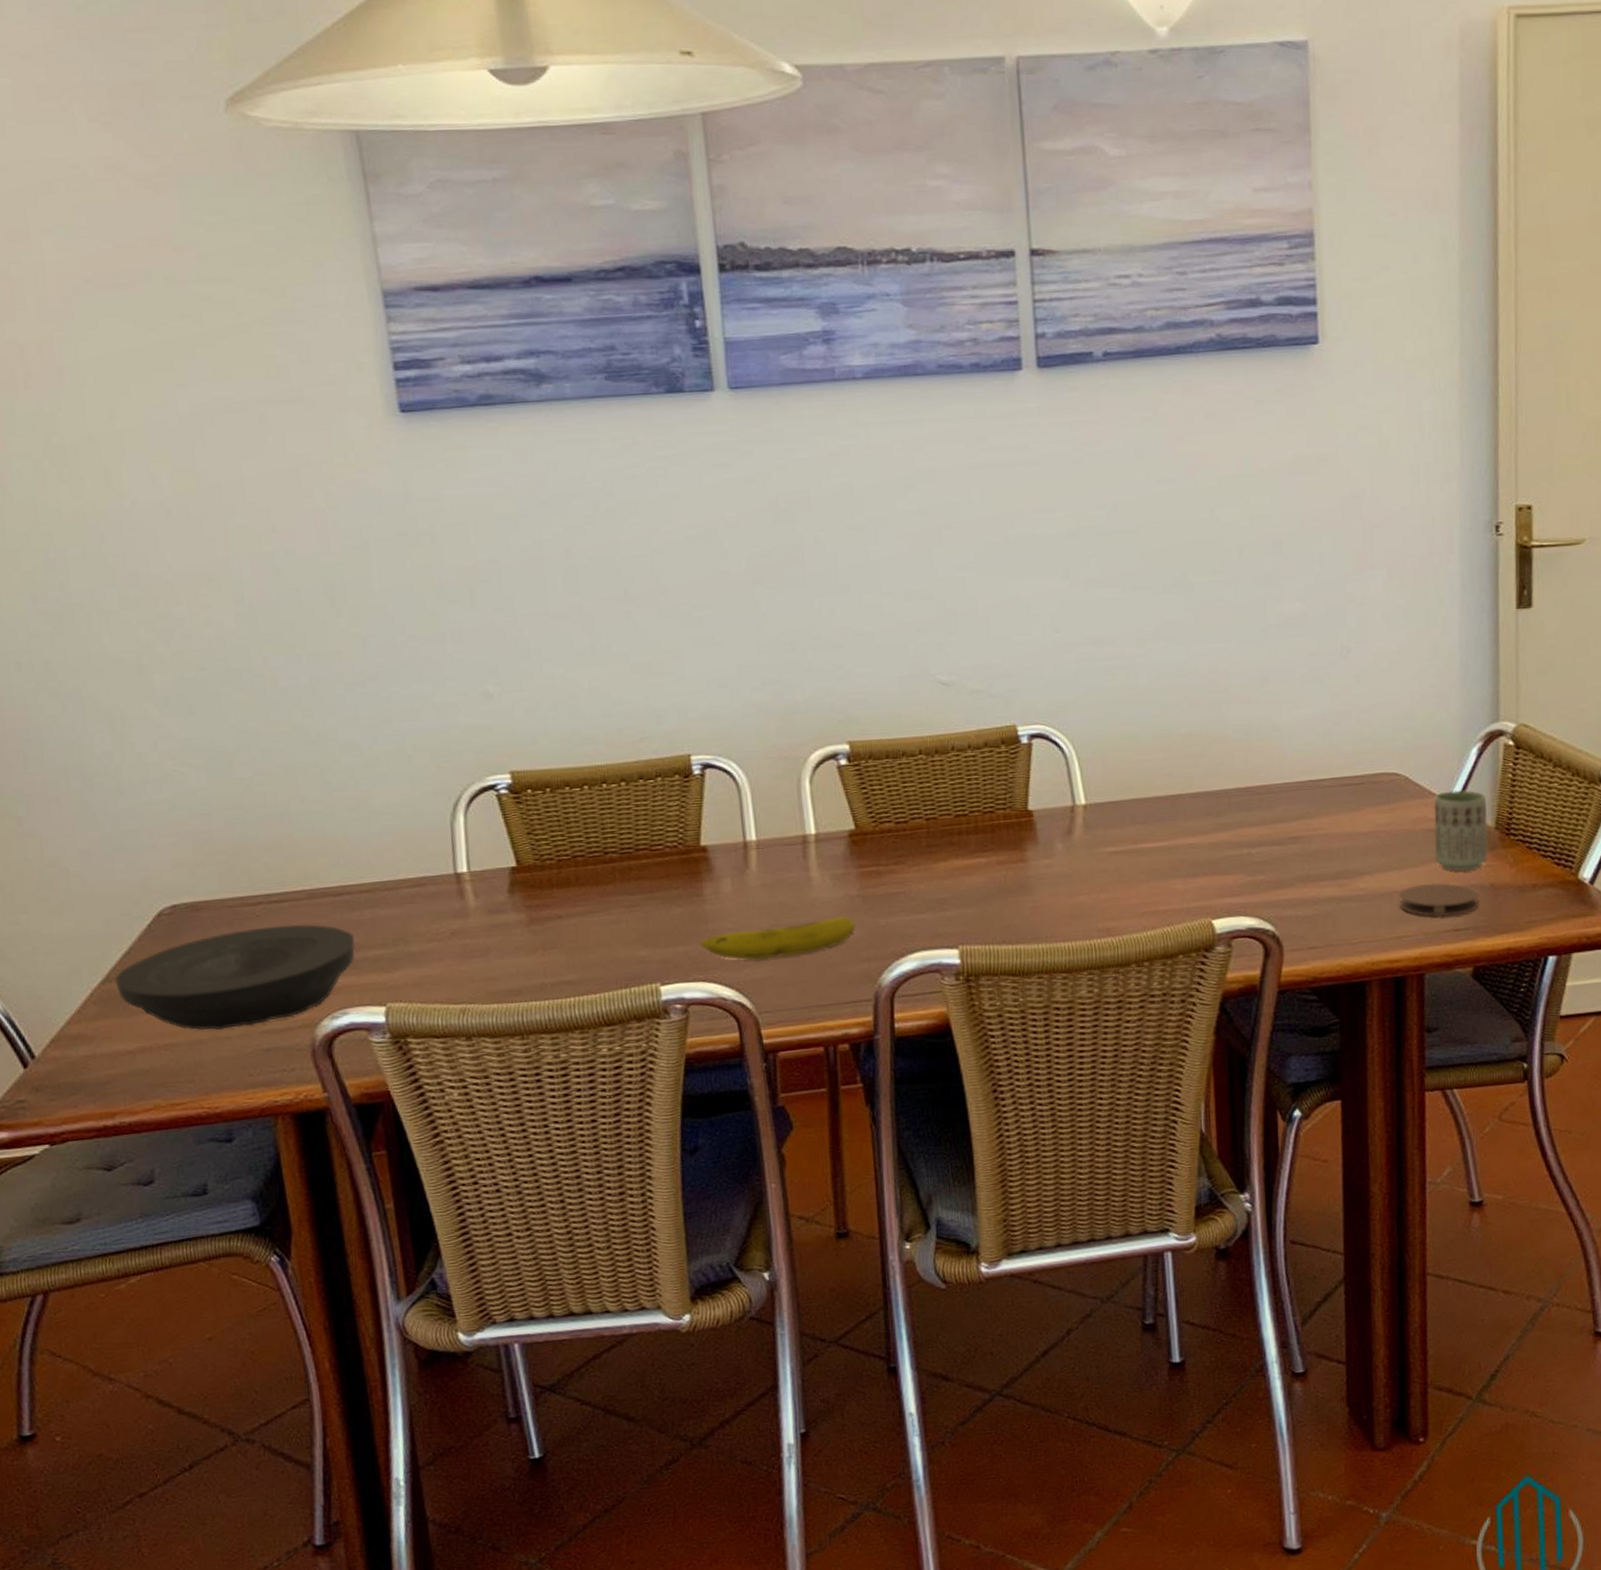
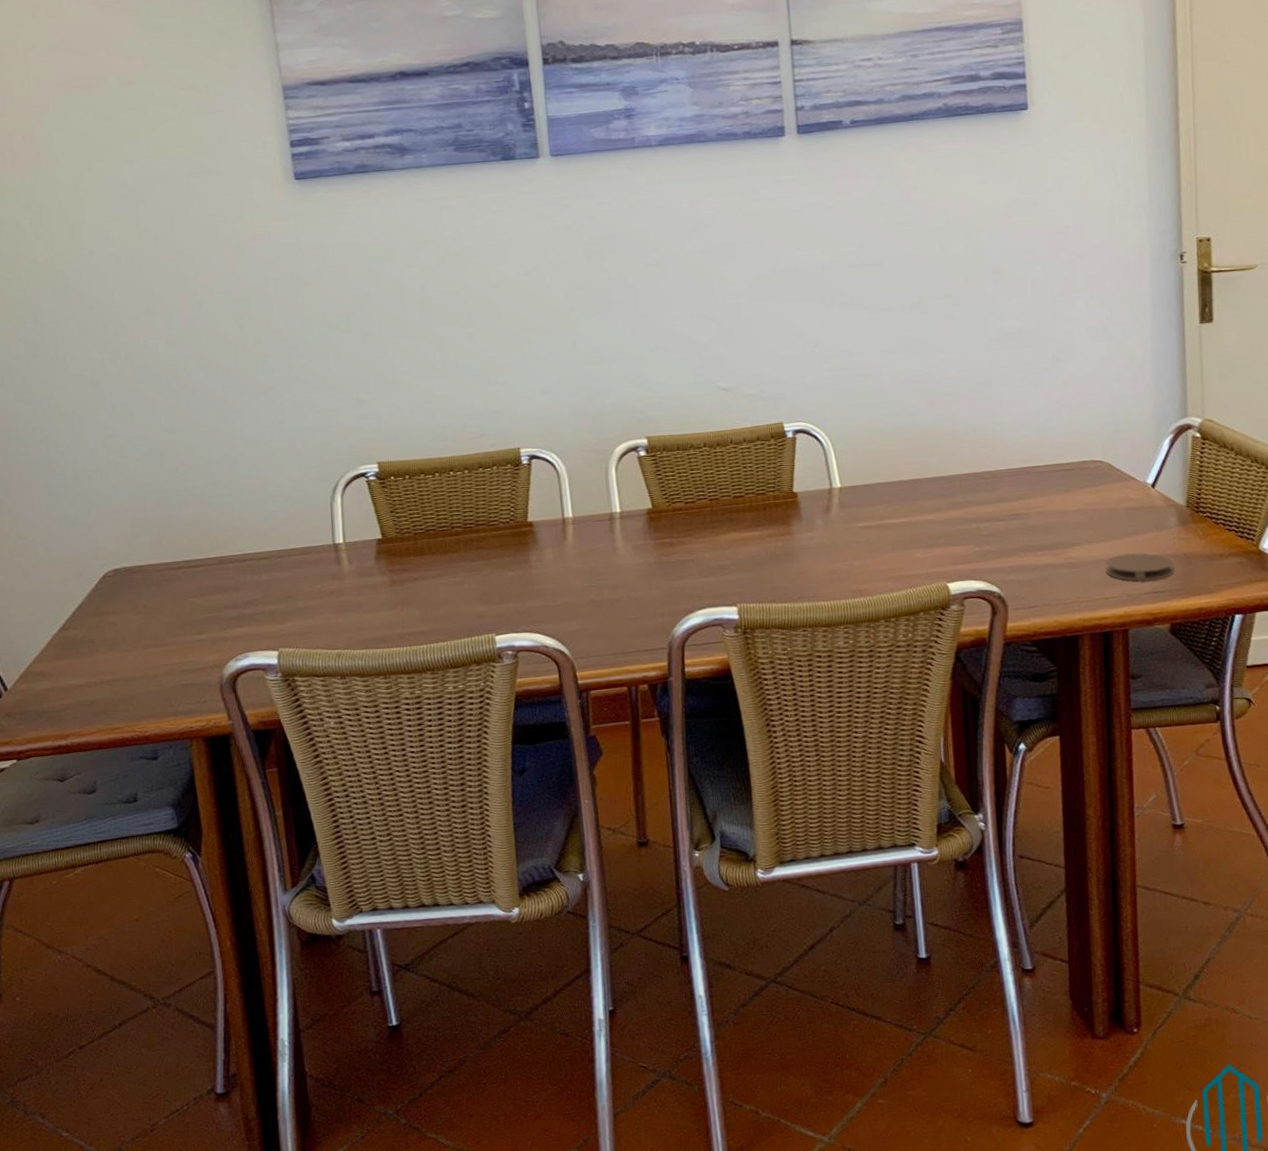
plate: present [115,924,355,1031] -> none [69,584,255,670]
fruit: present [700,915,857,960] -> none [527,579,654,615]
cup: present [1433,790,1488,871] -> none [1133,474,1180,542]

